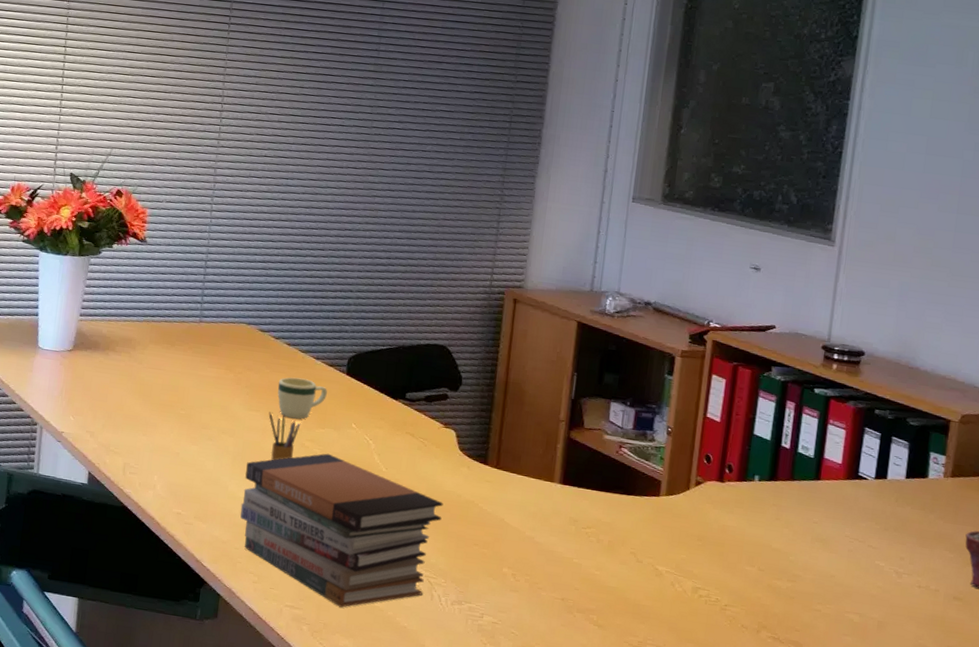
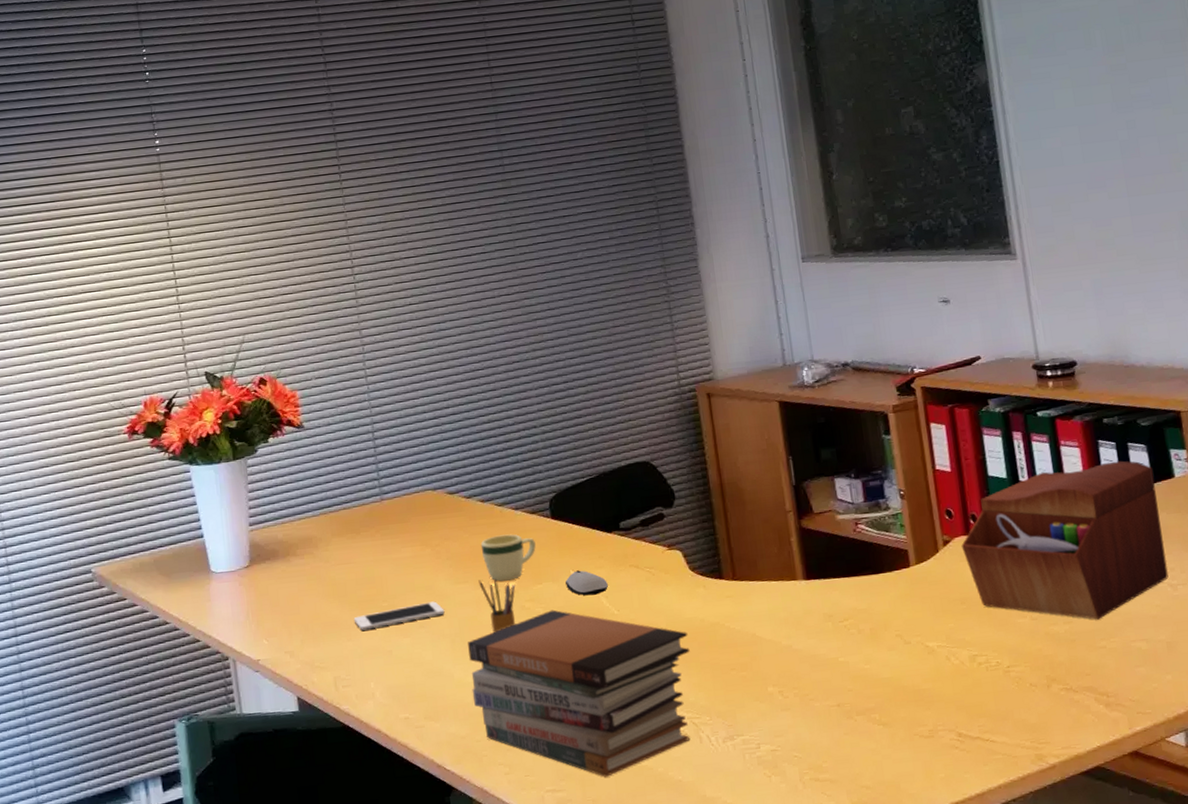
cell phone: none [152,416,233,434] -> present [353,601,445,631]
computer mouse: none [345,425,383,450] -> present [565,570,608,596]
sewing box: none [711,443,909,586] -> present [961,460,1169,620]

